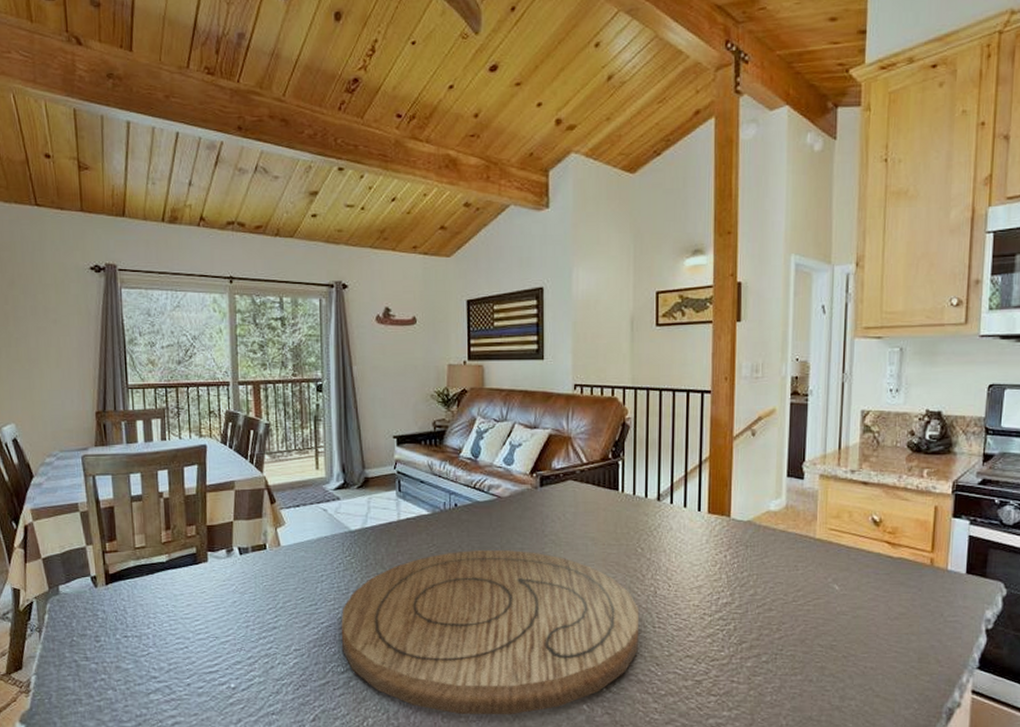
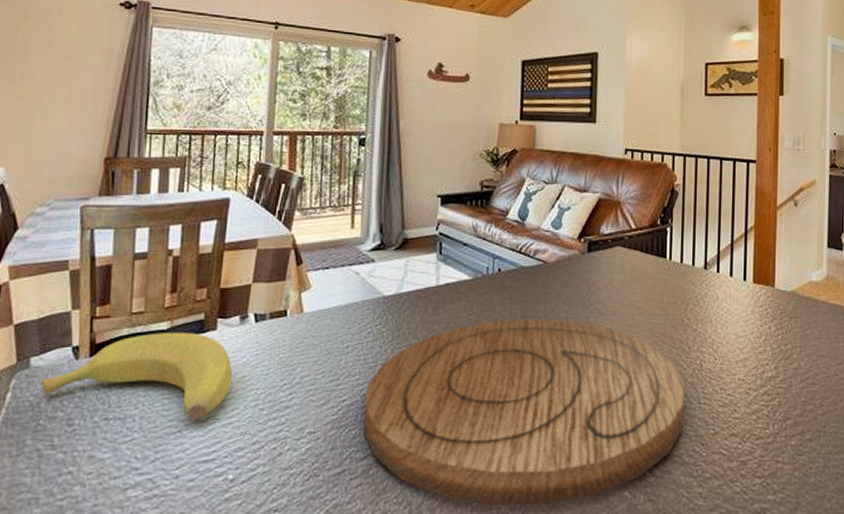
banana: none [69,563,226,638] -> present [40,332,233,420]

